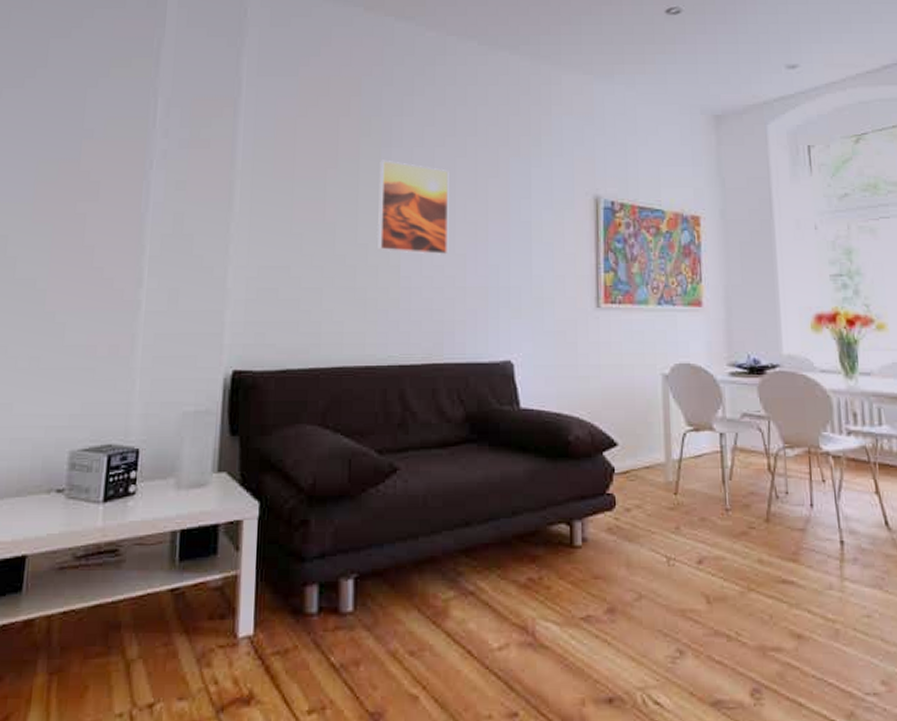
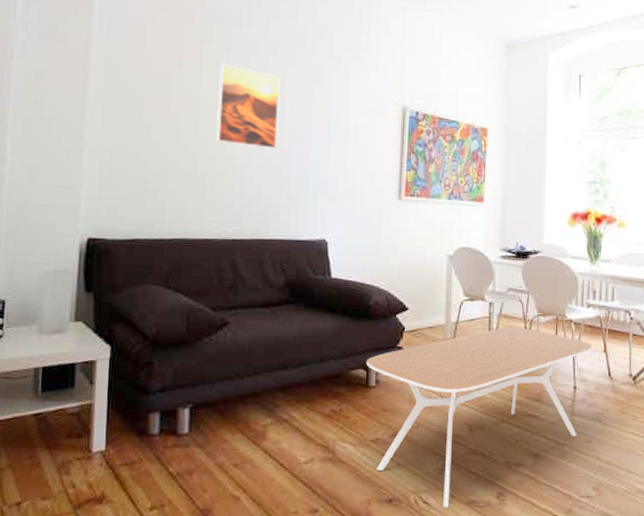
coffee table: none [568,464,860,711] -> present [366,327,592,508]

